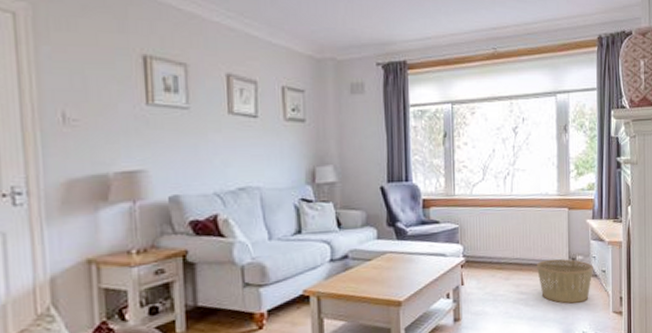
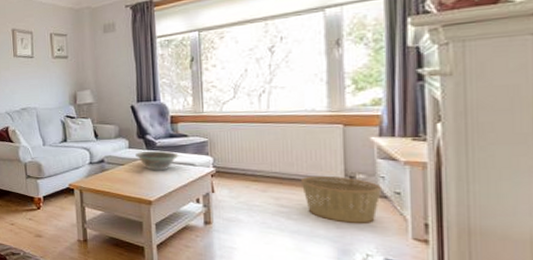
decorative bowl: none [385,240,430,266] -> present [136,150,179,171]

